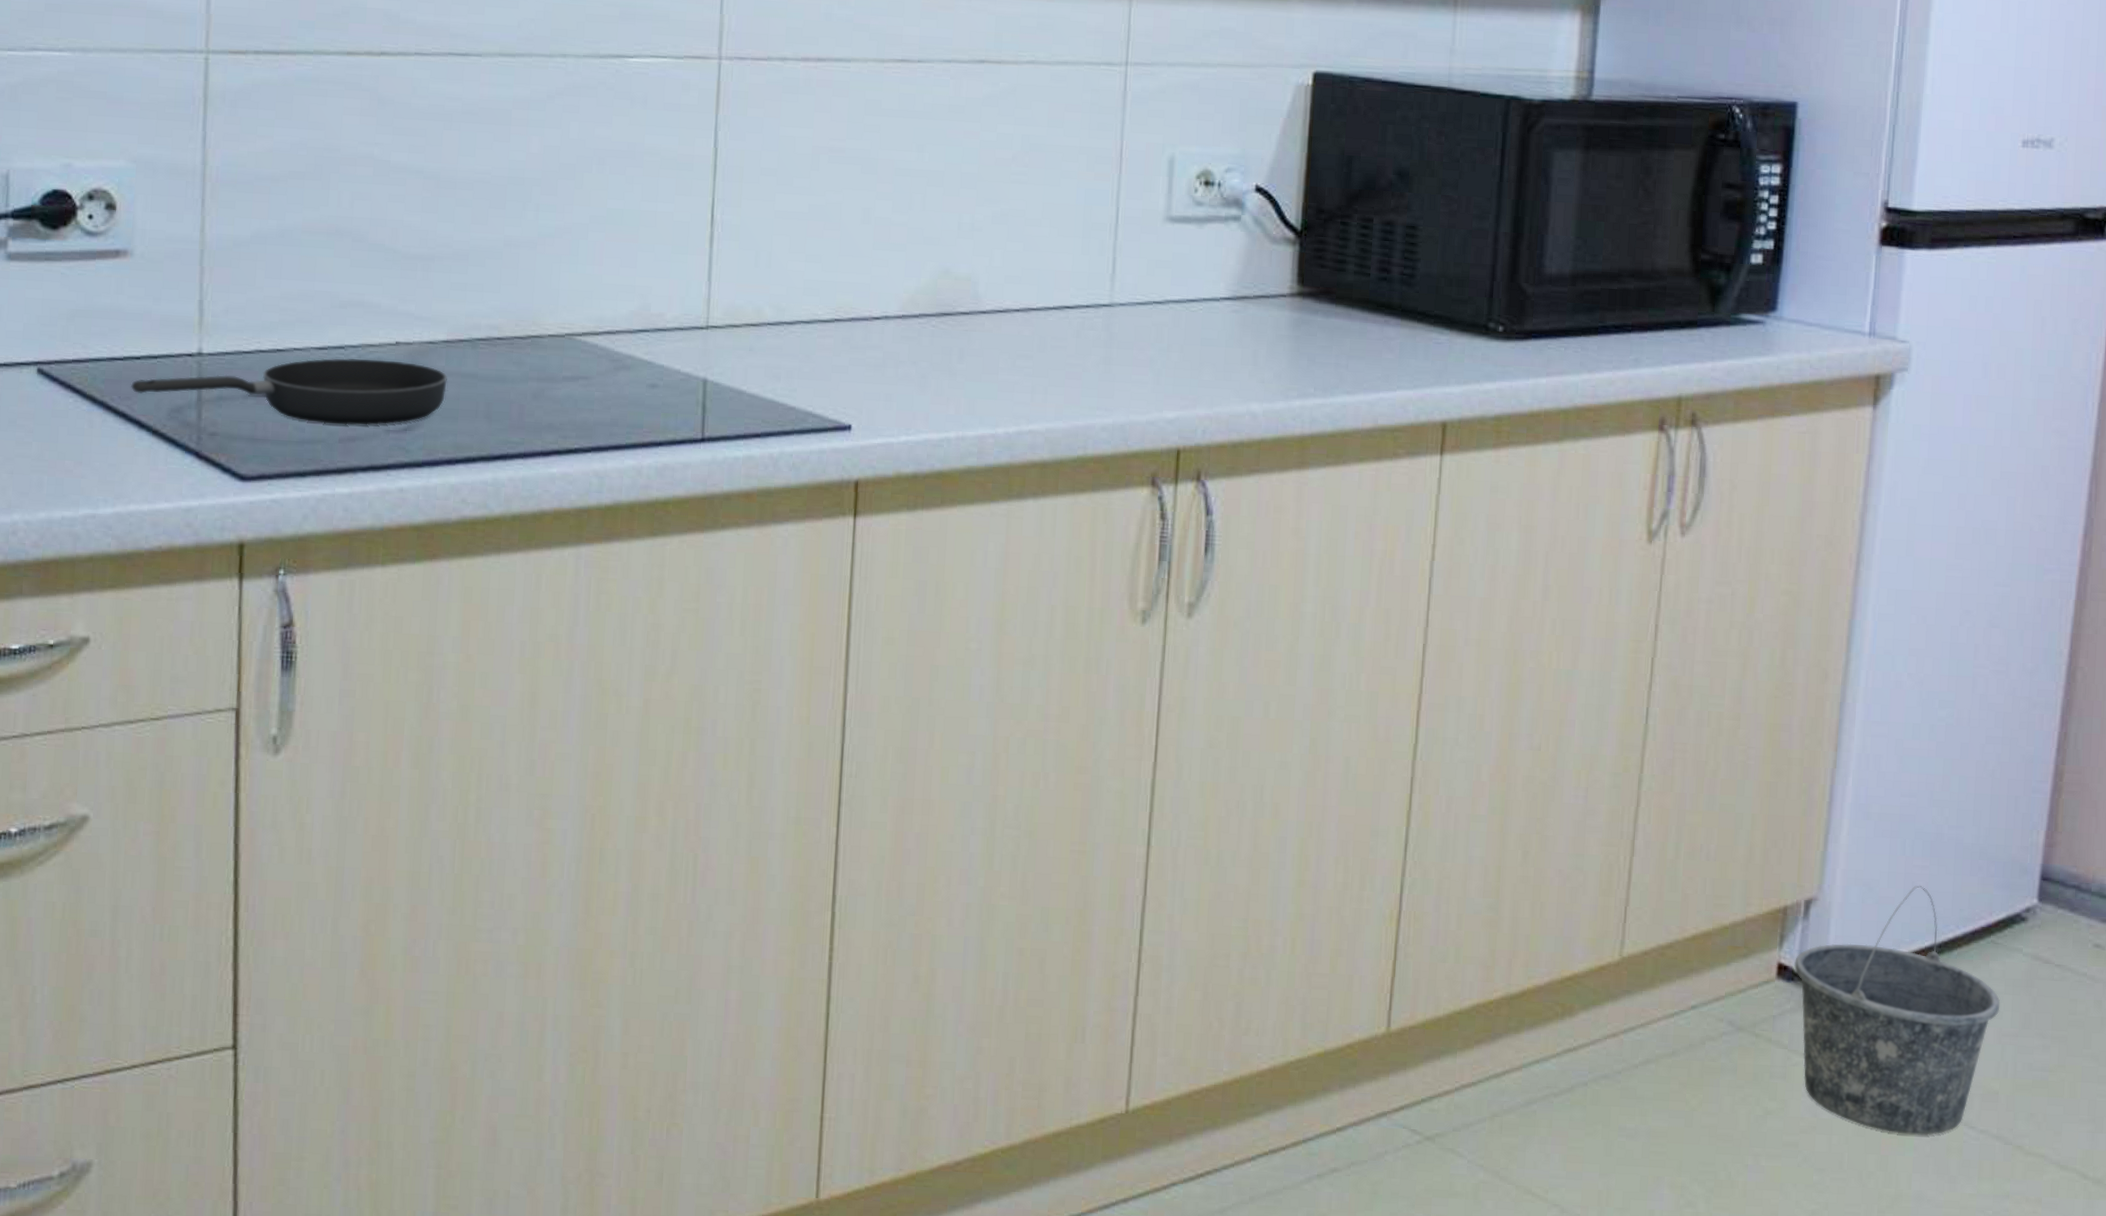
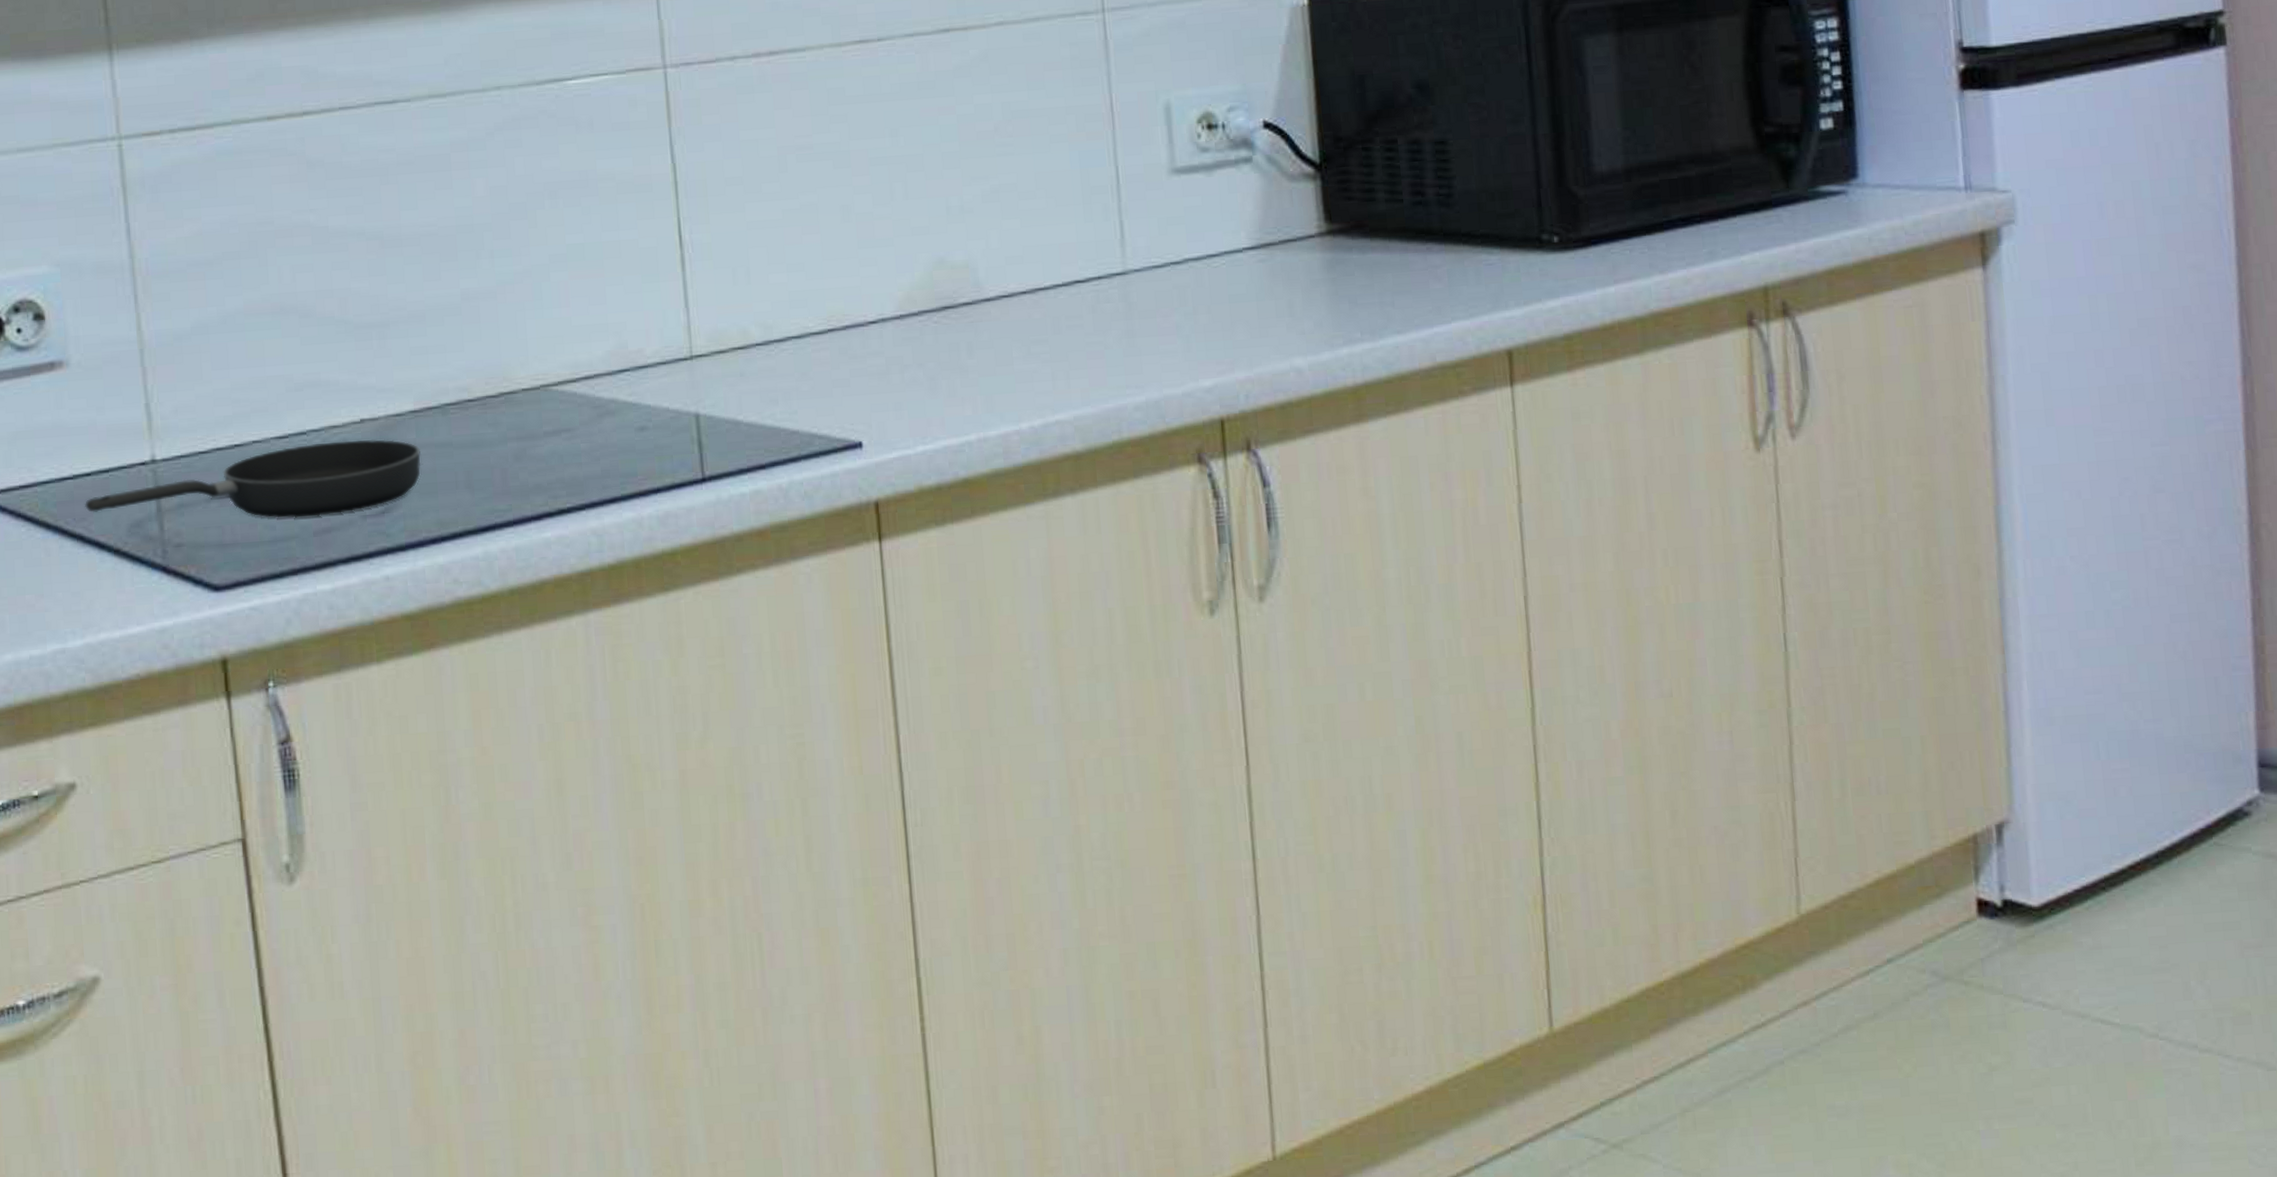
bucket: present [1794,885,2001,1136] -> none [1995,791,2237,1074]

